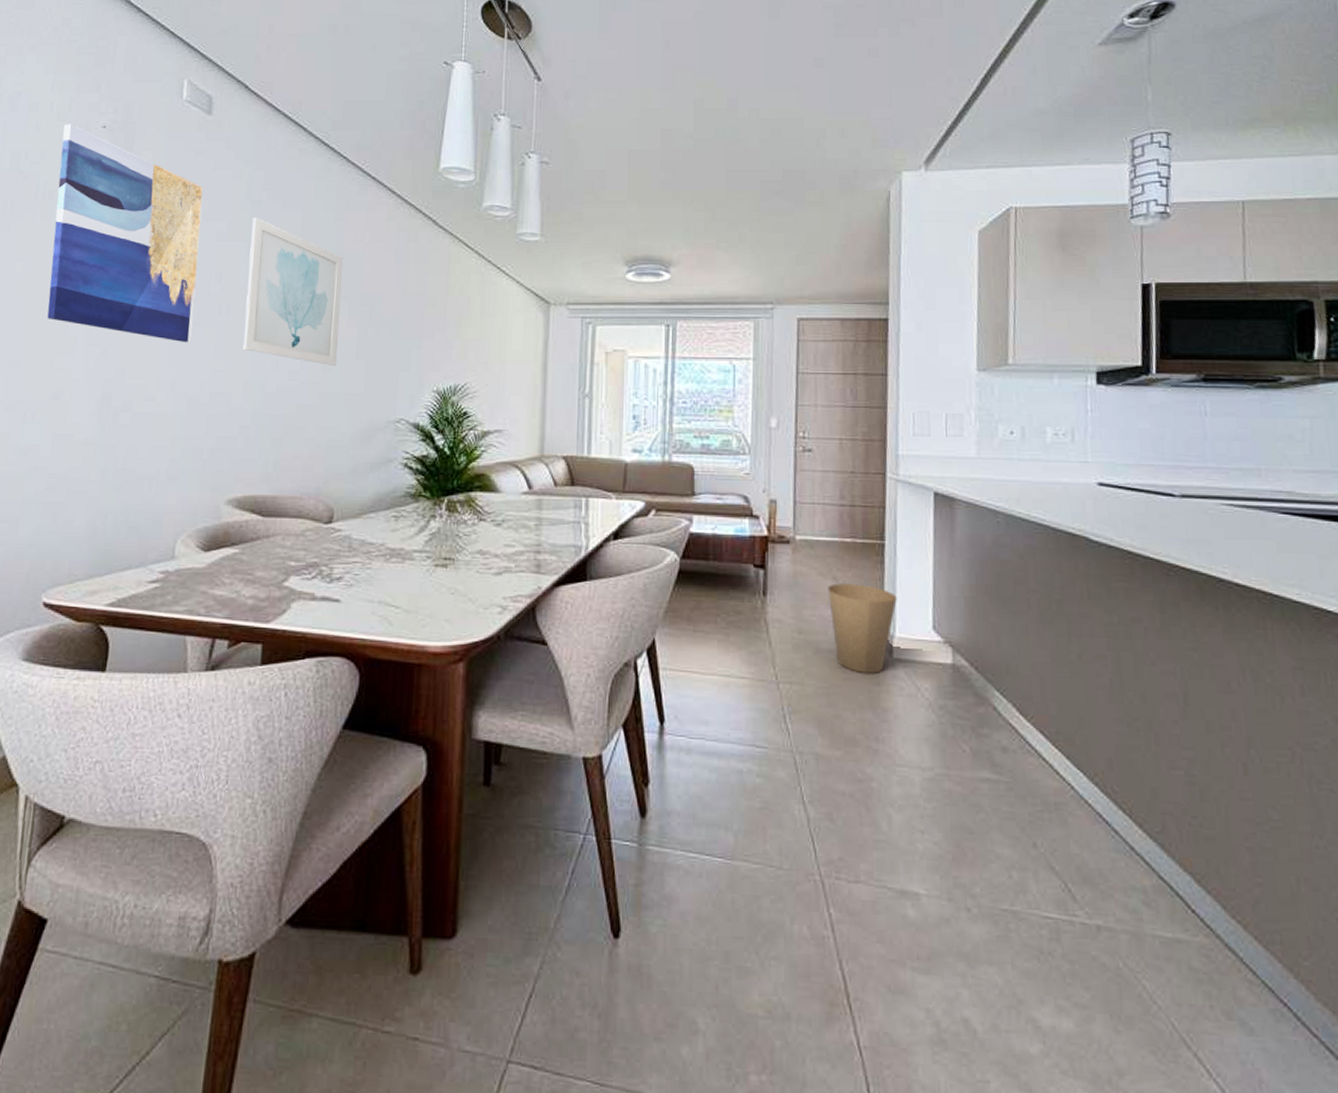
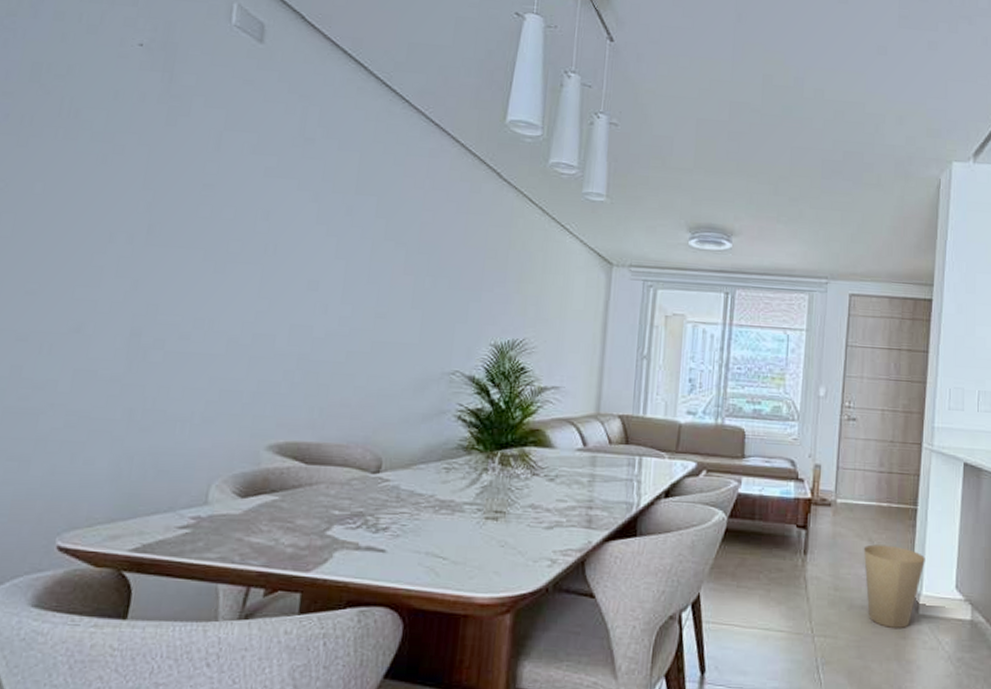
wall art: present [47,124,203,343] -> none [69,38,252,282]
wall art: present [243,217,344,365] -> none [290,155,402,313]

